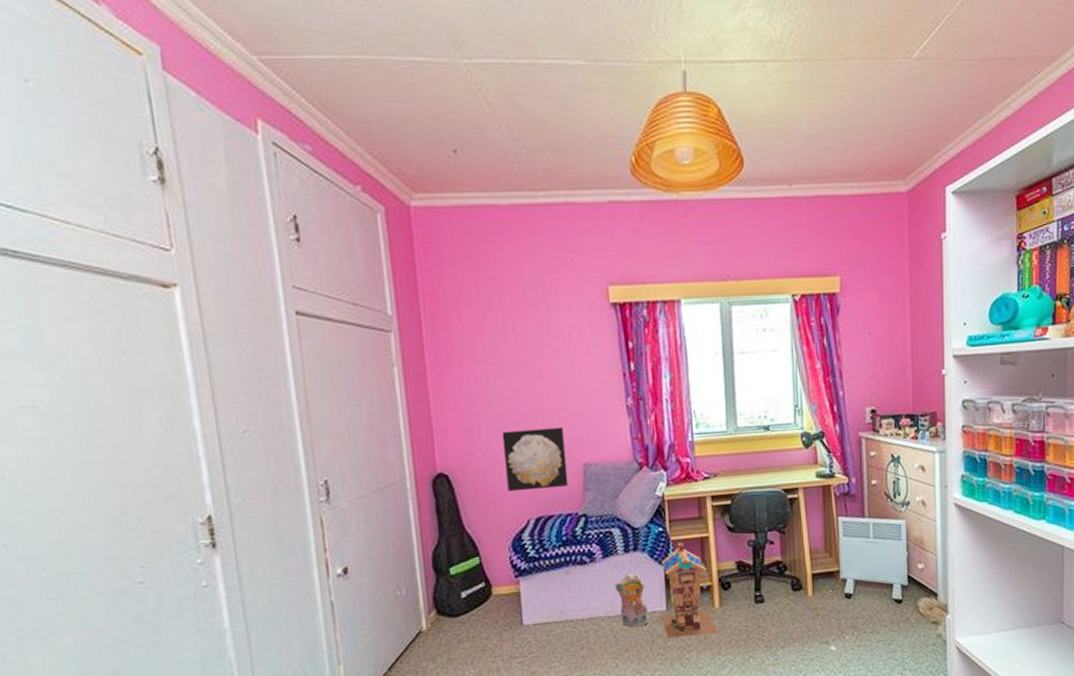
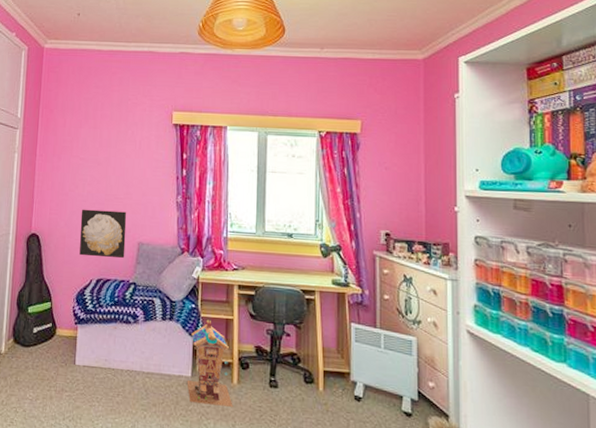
plush toy: present [614,572,649,627] -> none [150,338,176,387]

